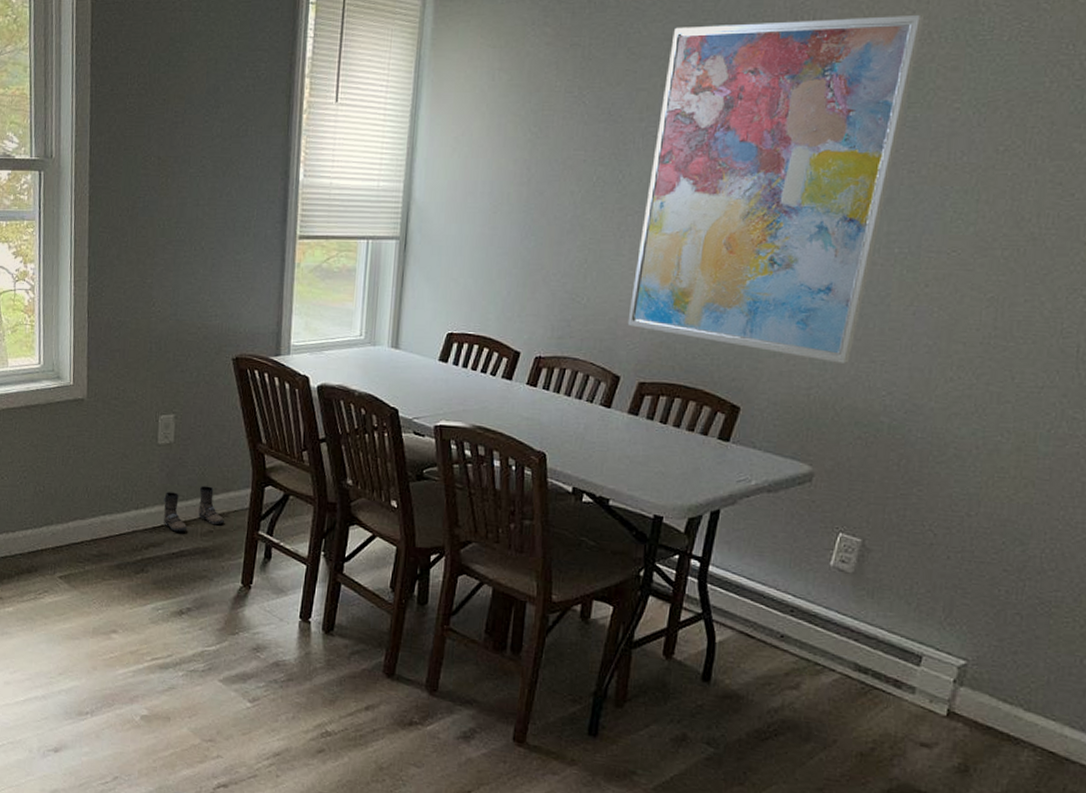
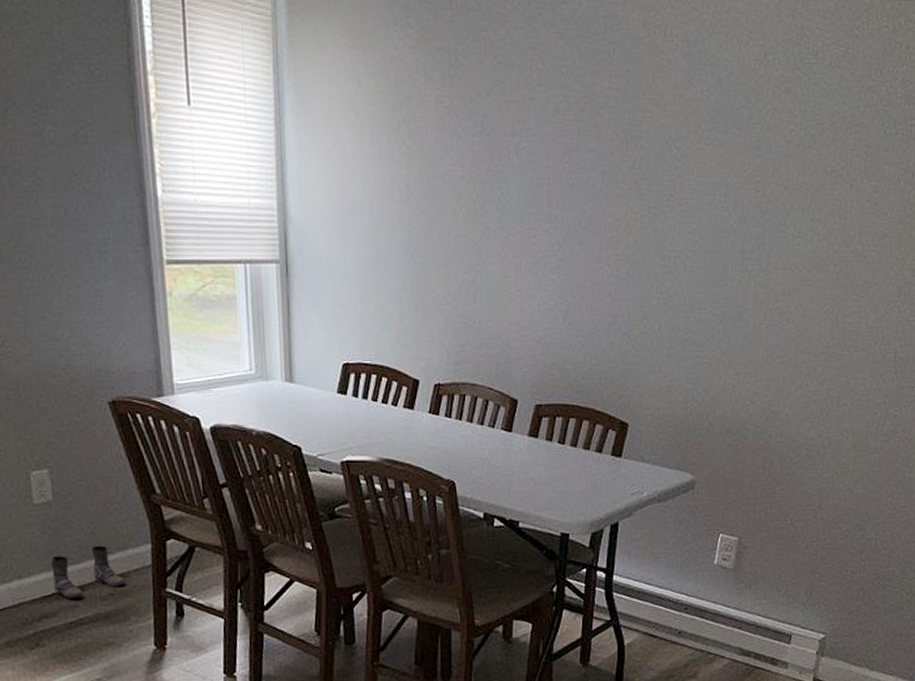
wall art: present [627,14,925,364] -> none [519,34,760,377]

